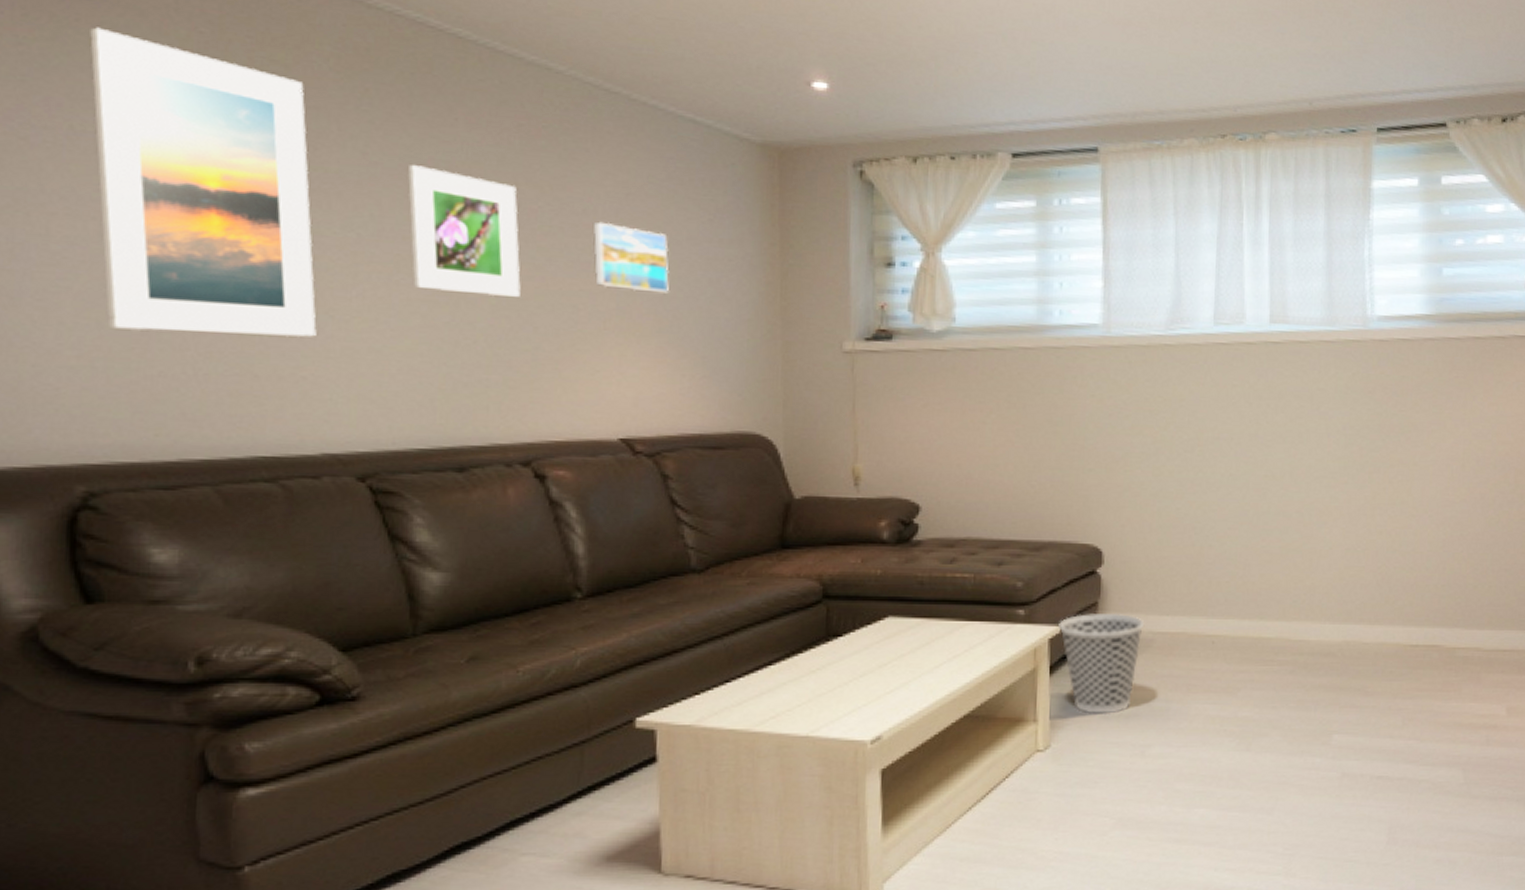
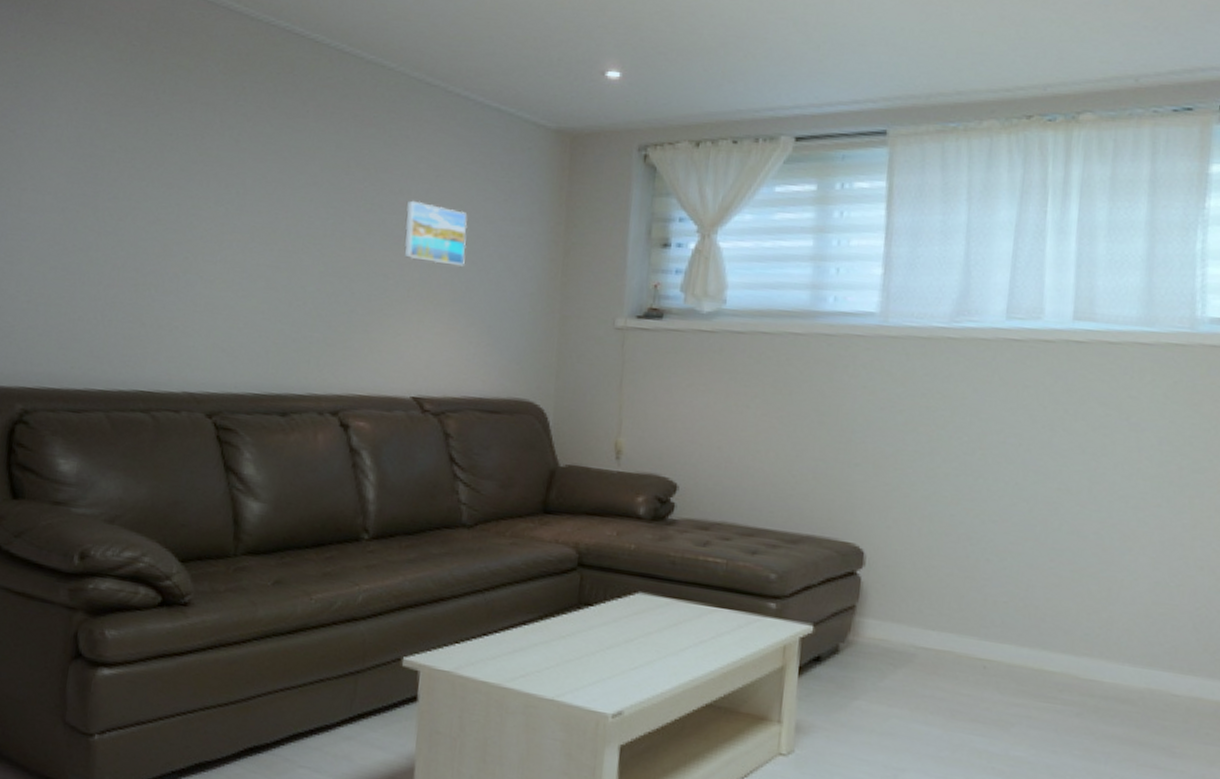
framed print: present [90,27,317,337] -> none [50,44,200,294]
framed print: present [407,165,521,298] -> none [262,150,349,267]
wastebasket: present [1059,613,1145,714] -> none [811,616,906,728]

